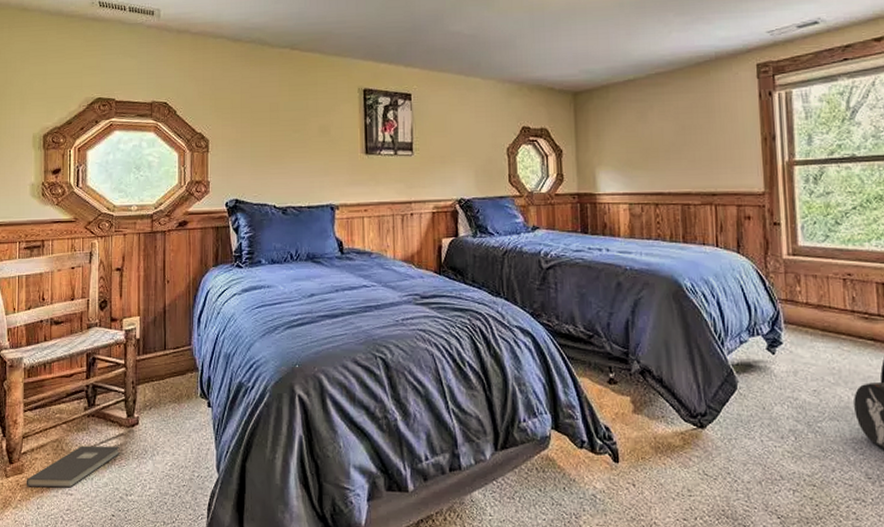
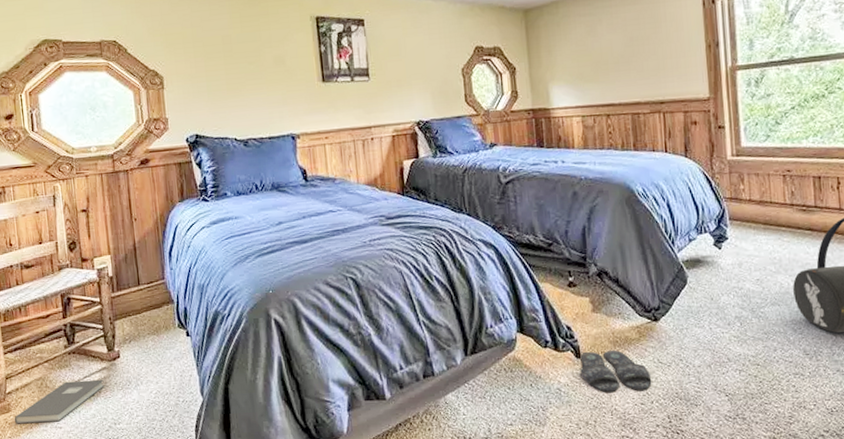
slippers: none [618,456,696,505] -> present [580,350,652,393]

